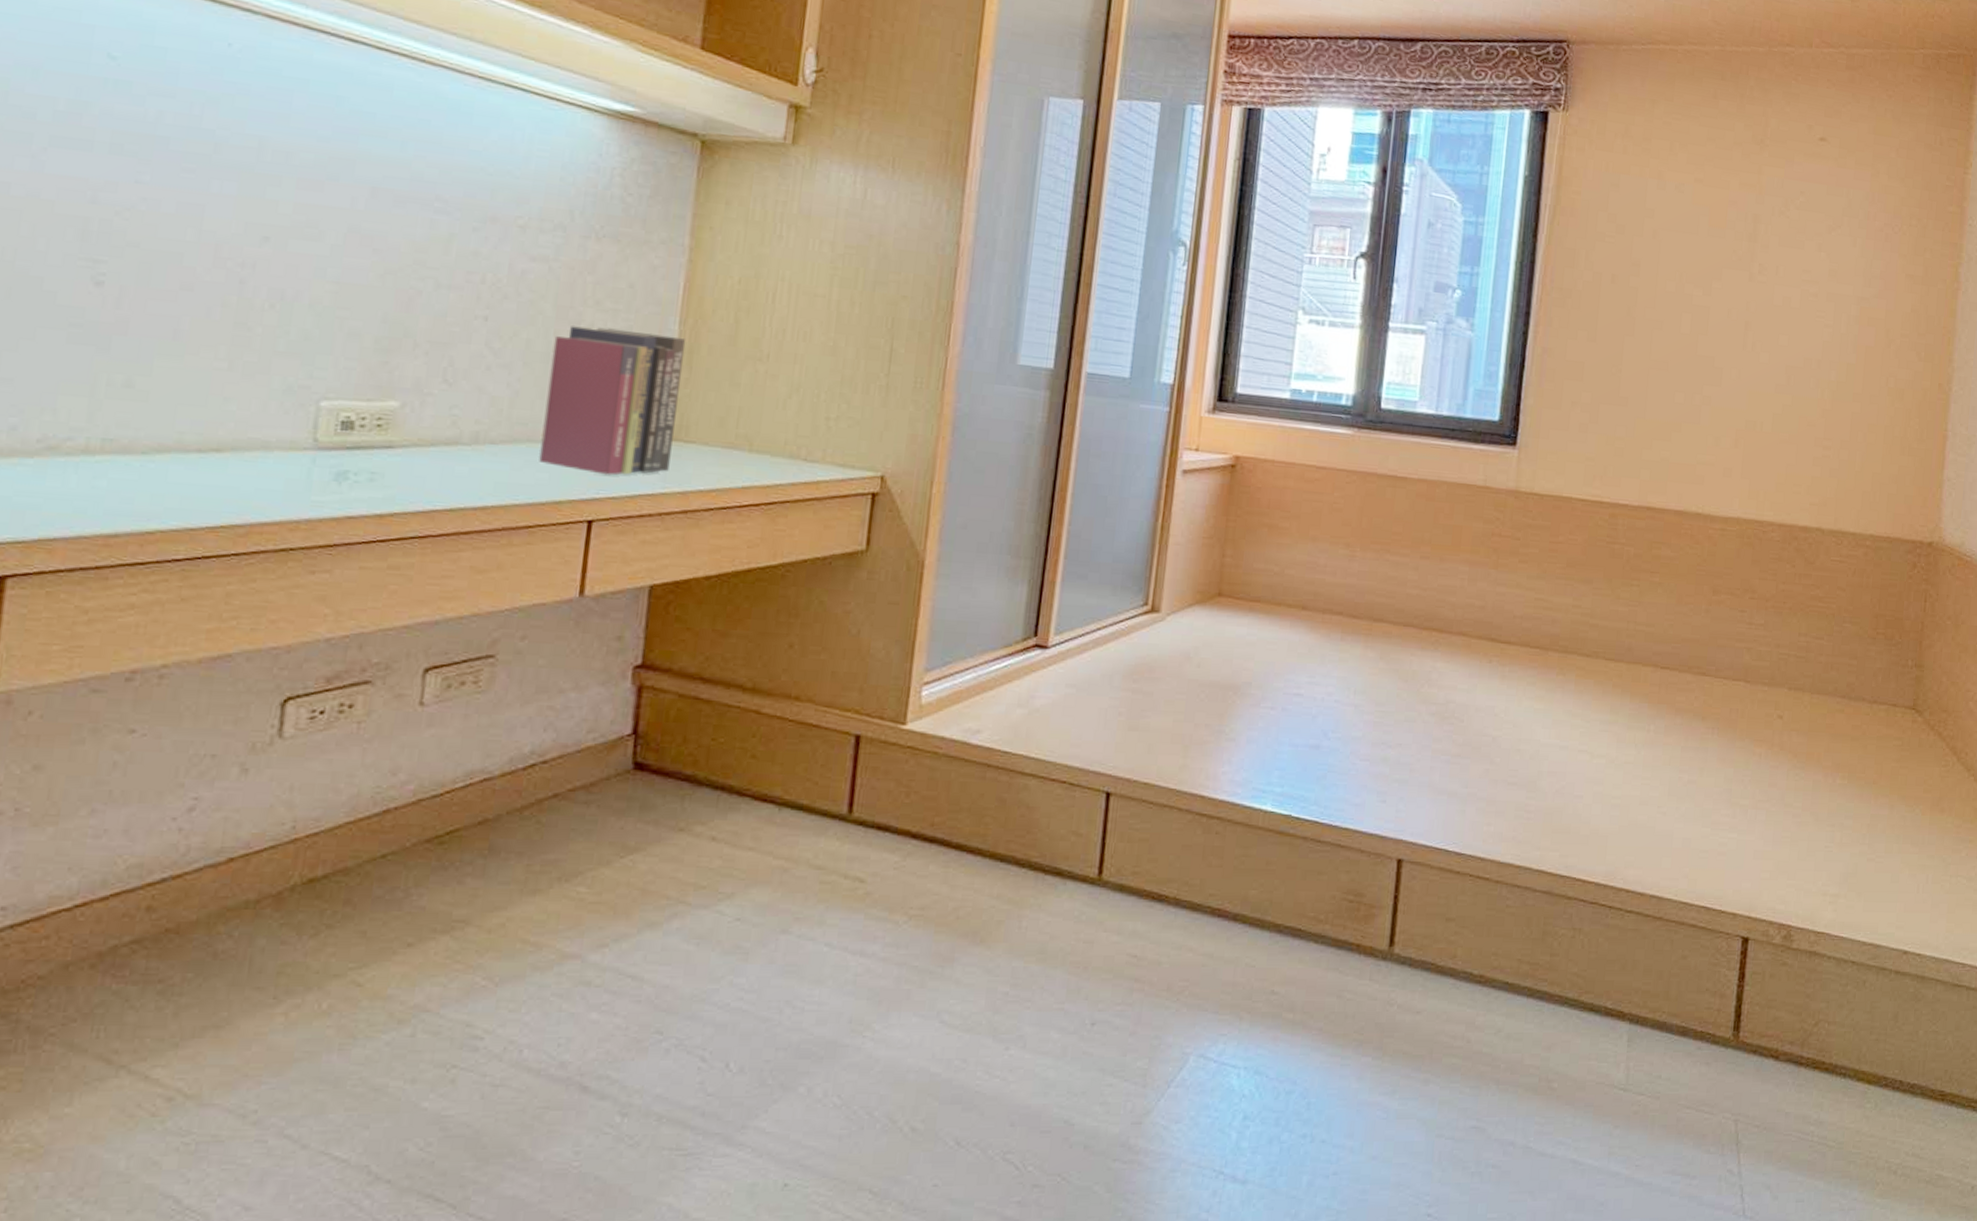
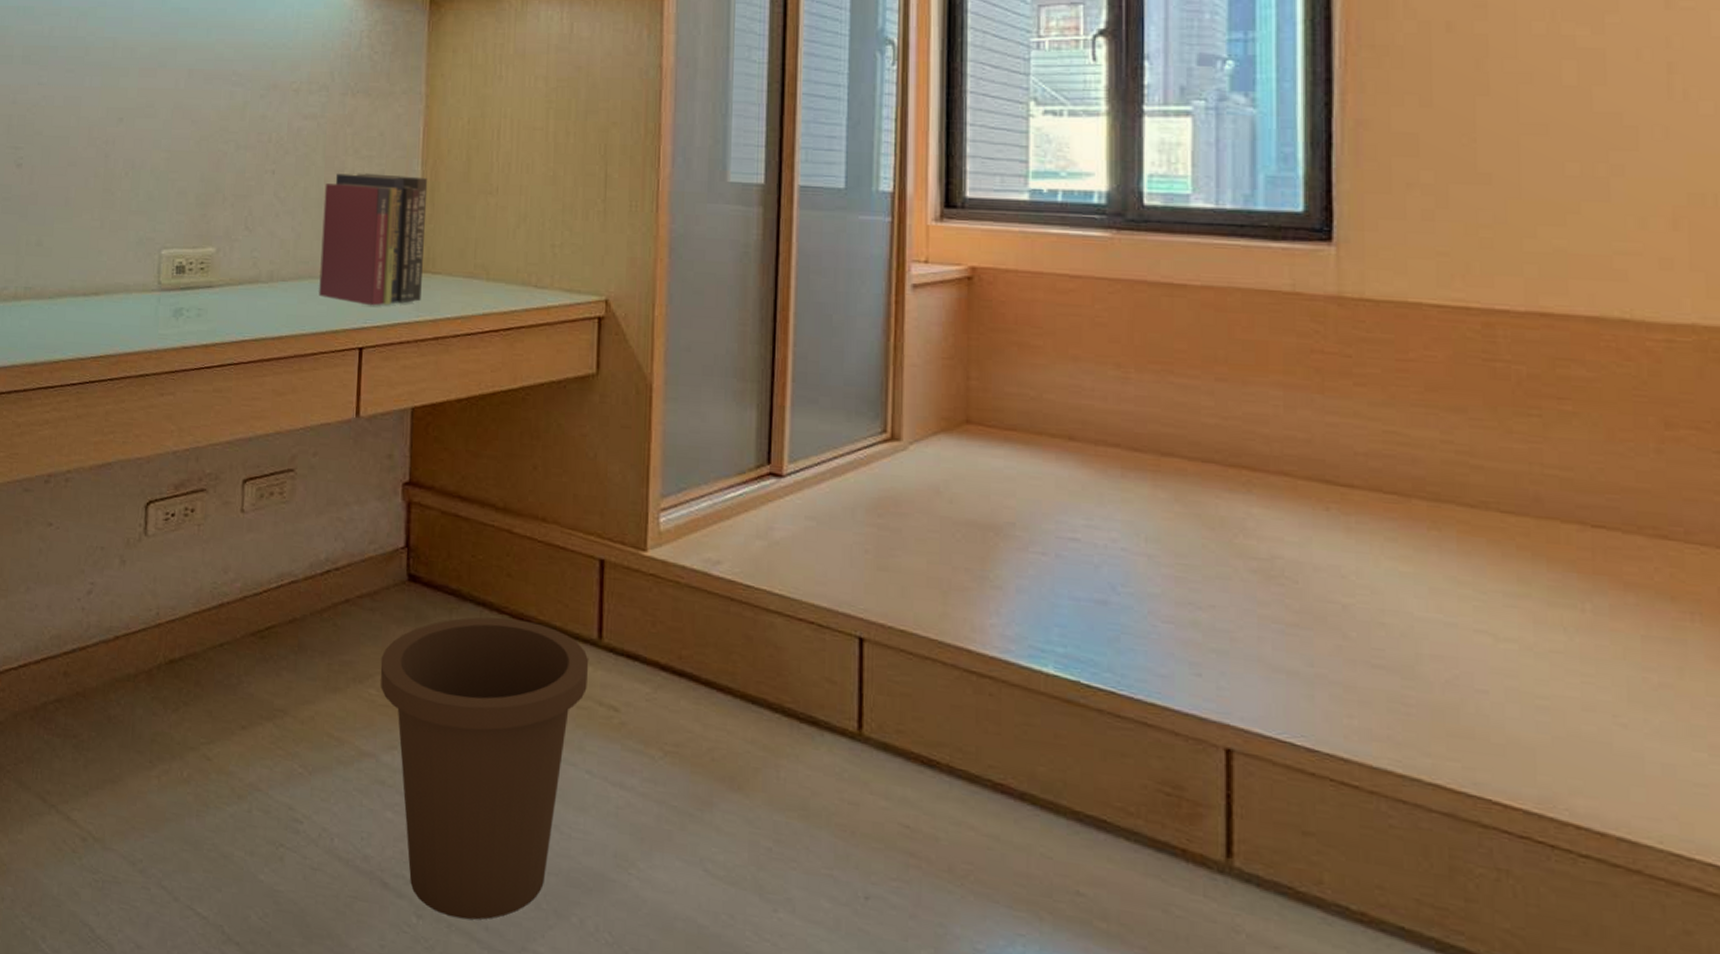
trash can: none [592,800,837,1109] -> present [380,617,589,920]

